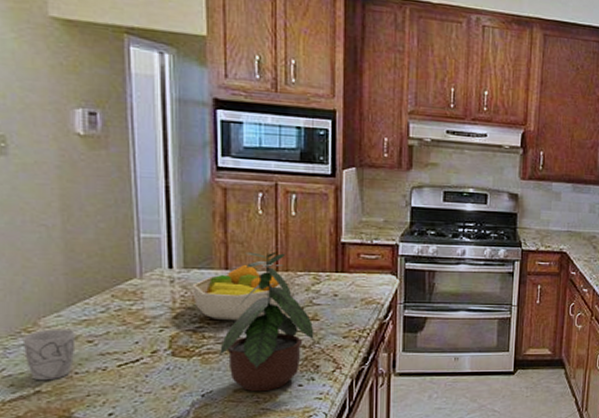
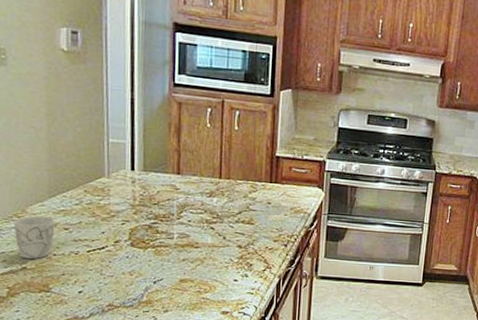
fruit bowl: present [192,264,283,321] -> none [149,170,225,220]
potted plant: present [218,246,314,392] -> none [168,156,250,283]

